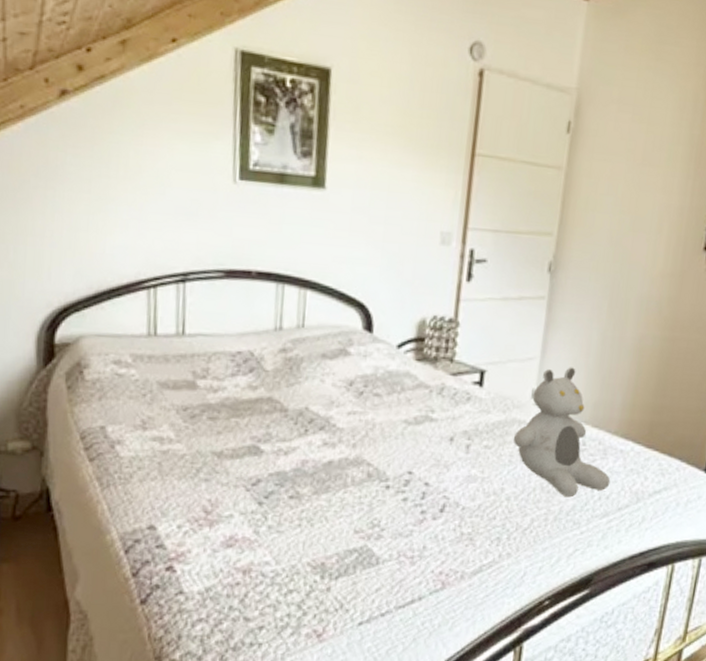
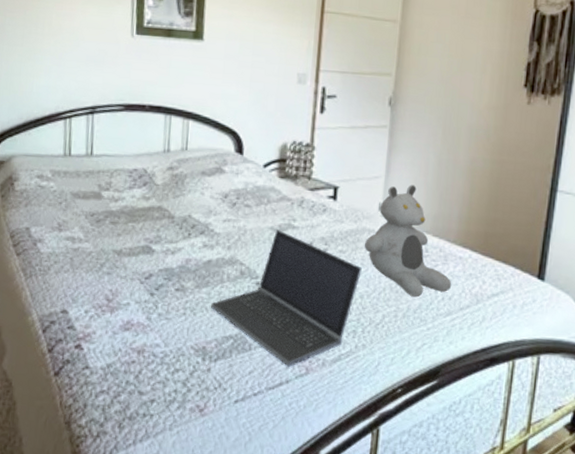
laptop computer: none [332,423,510,583] -> present [211,230,362,368]

